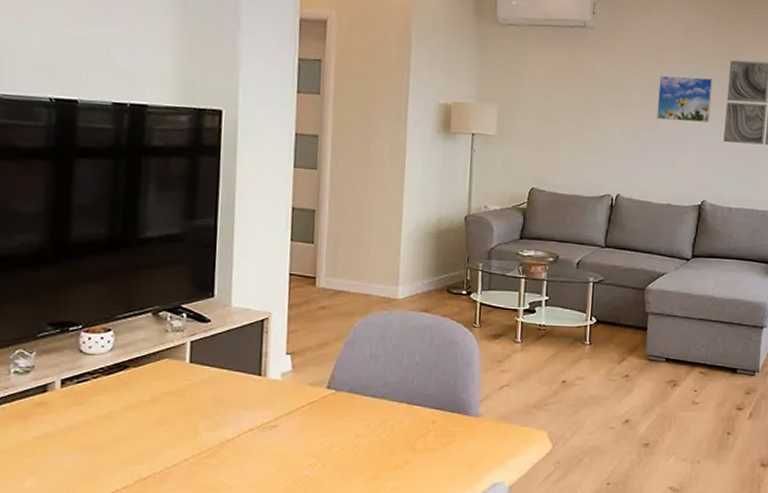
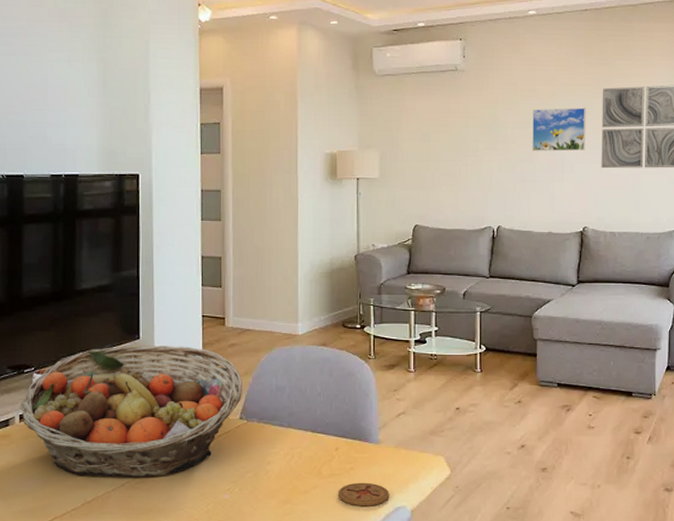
fruit basket: none [62,304,332,452] -> present [20,346,242,478]
coaster: none [431,457,488,483] -> present [338,482,390,507]

